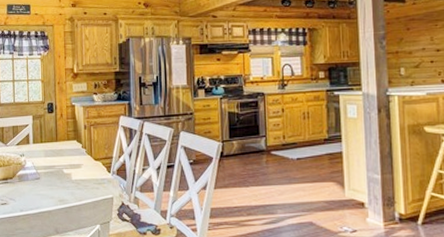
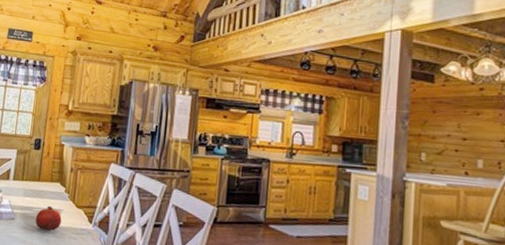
fruit: none [58,162,83,185] -> present [35,205,62,232]

